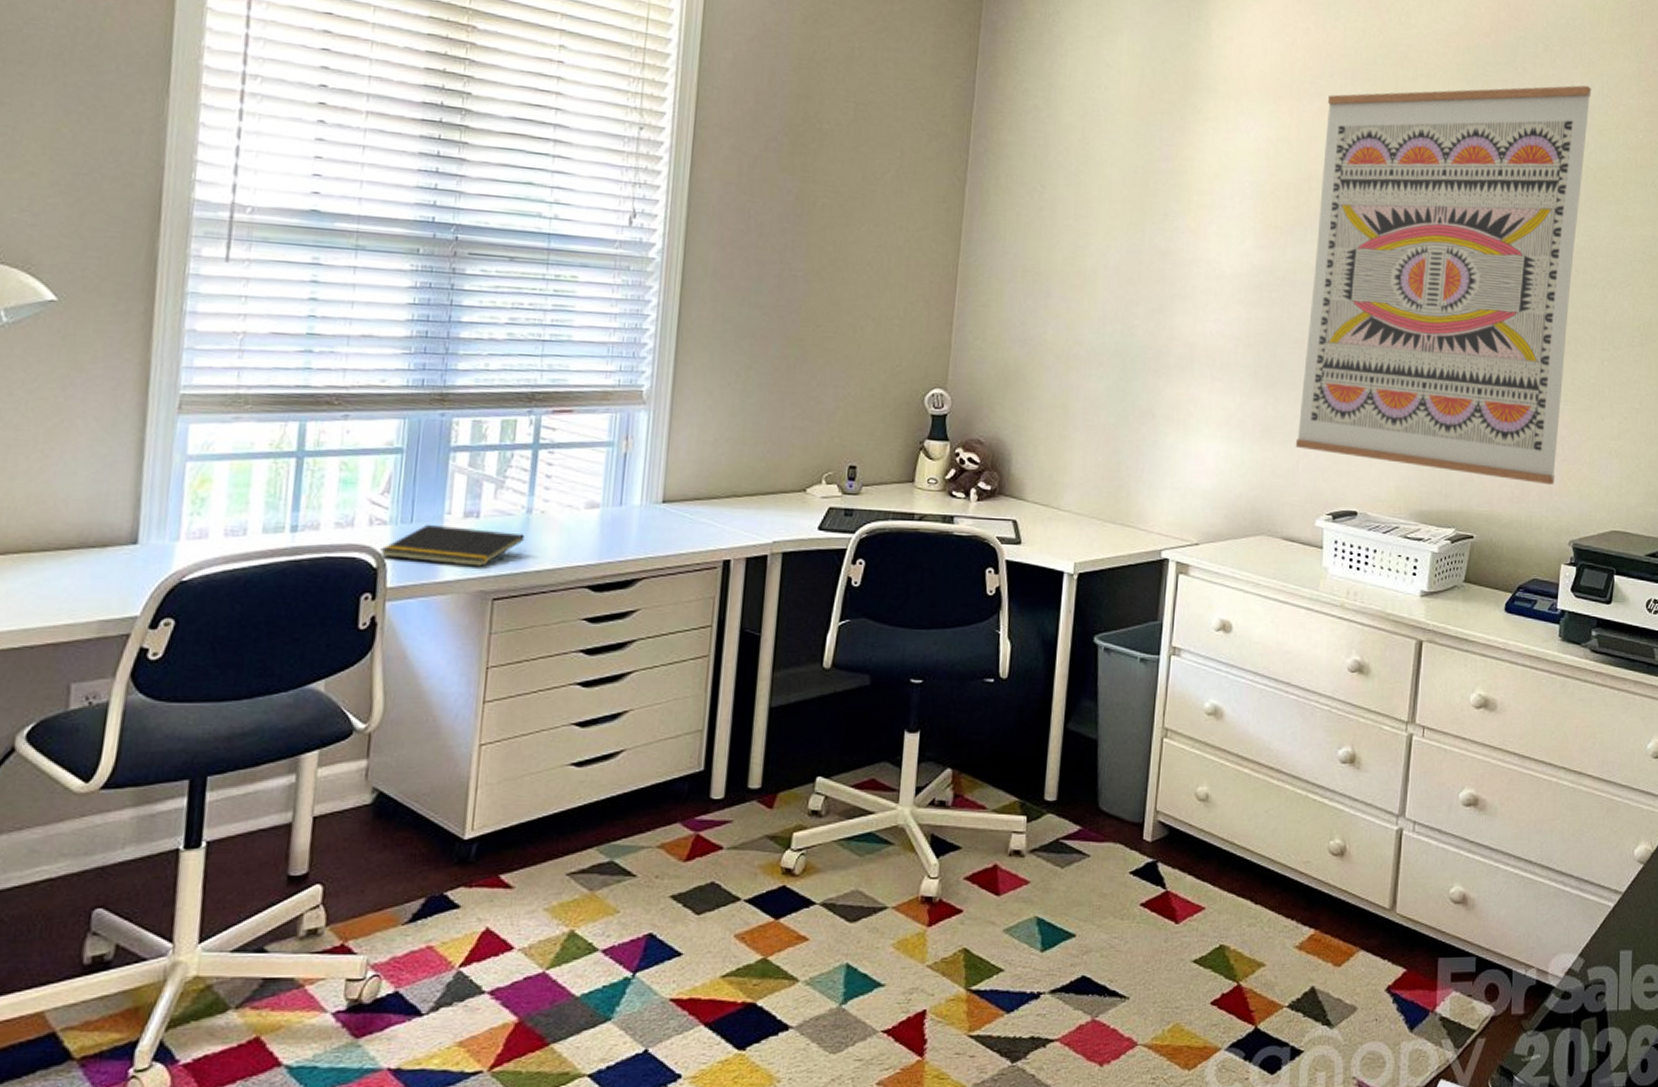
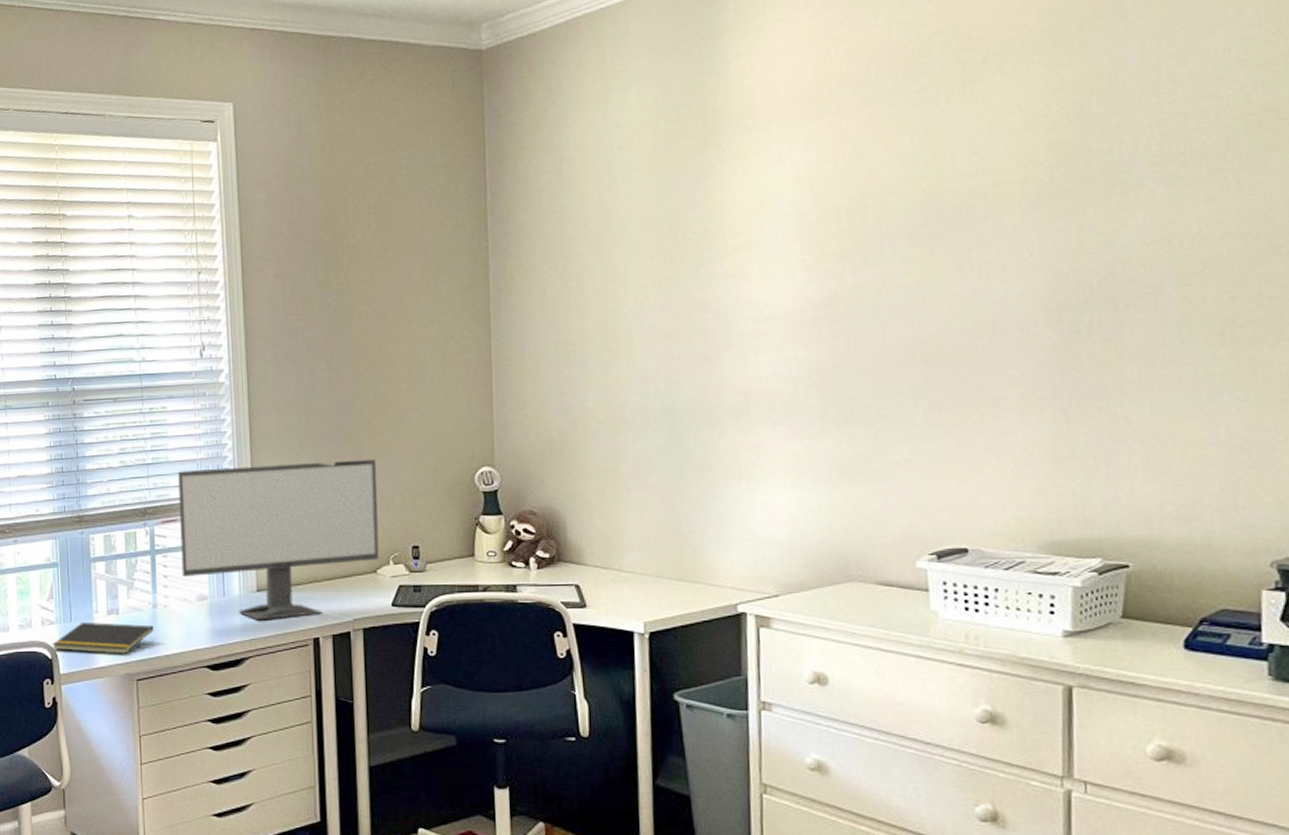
computer monitor: none [570,353,821,537] -> present [178,459,380,621]
wall art: present [1295,85,1592,485] -> none [875,14,1242,499]

